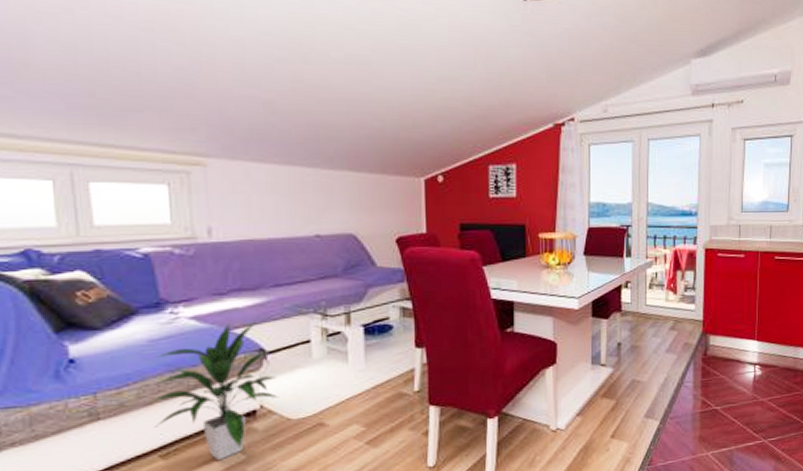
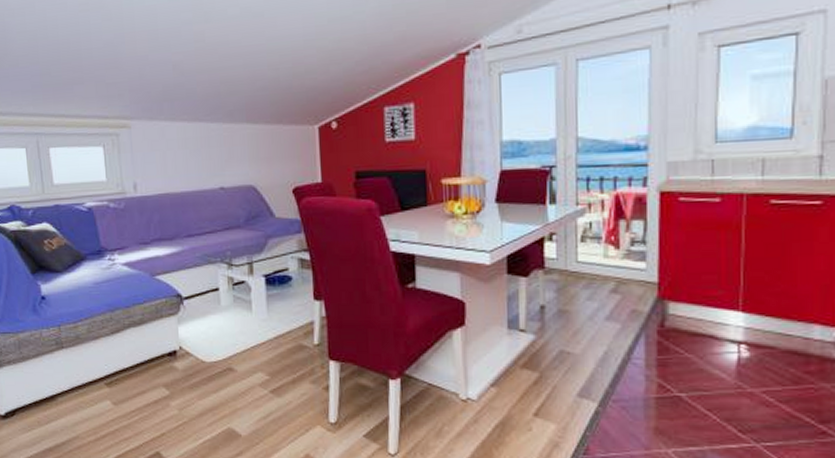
indoor plant: present [147,321,279,461] -> none [95,269,194,394]

